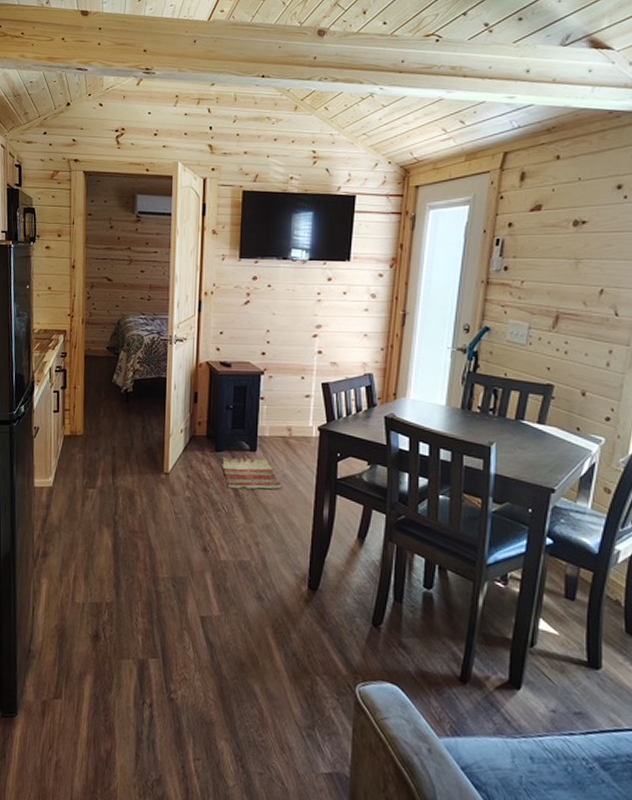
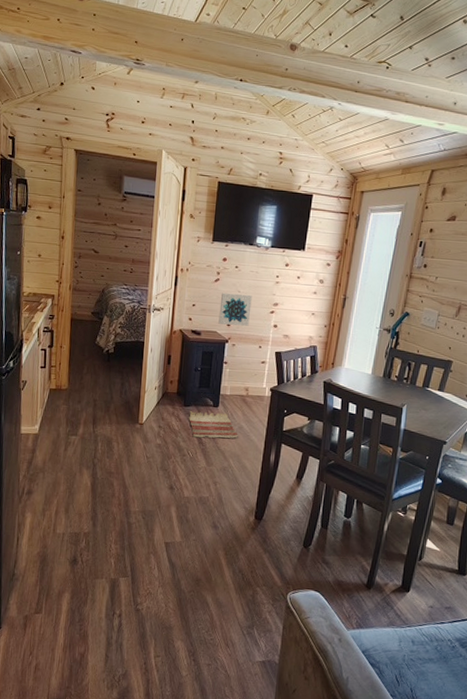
wall art: none [251,316,290,354] -> present [218,292,252,326]

